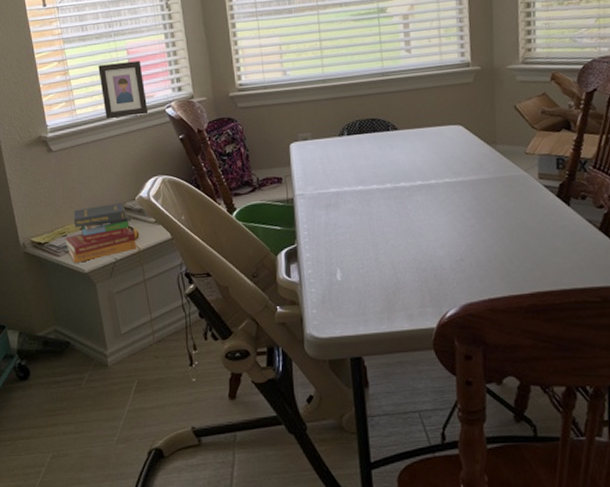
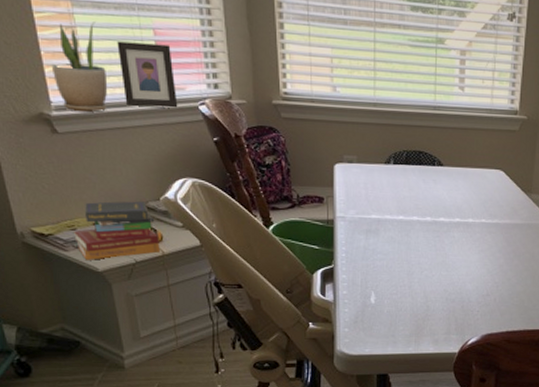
potted plant: none [47,53,92,130] -> present [51,22,108,112]

